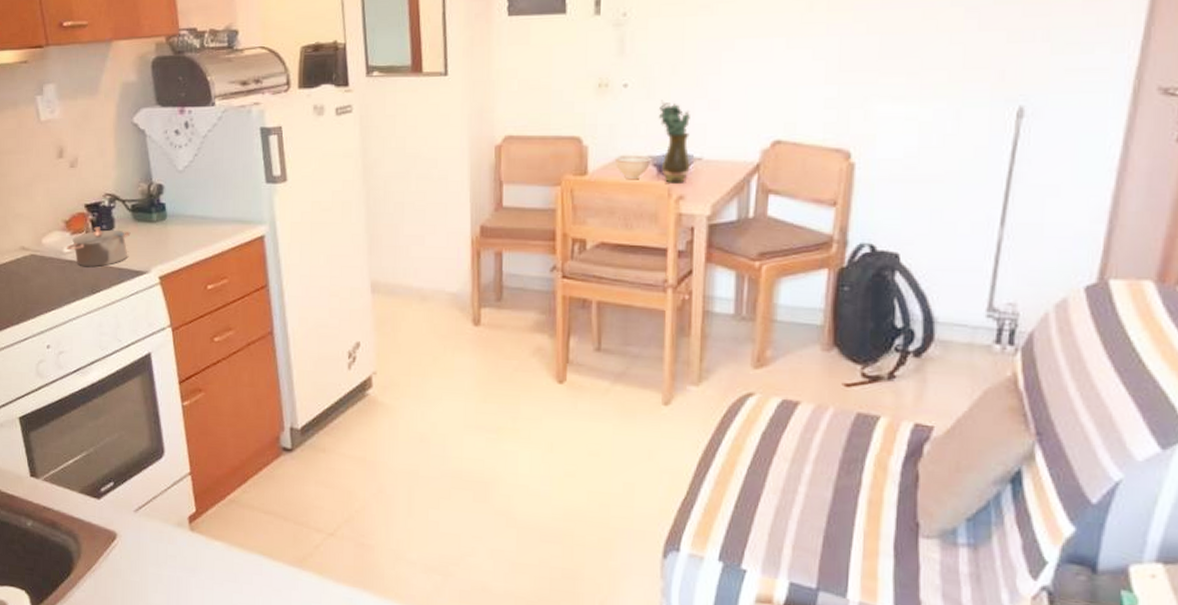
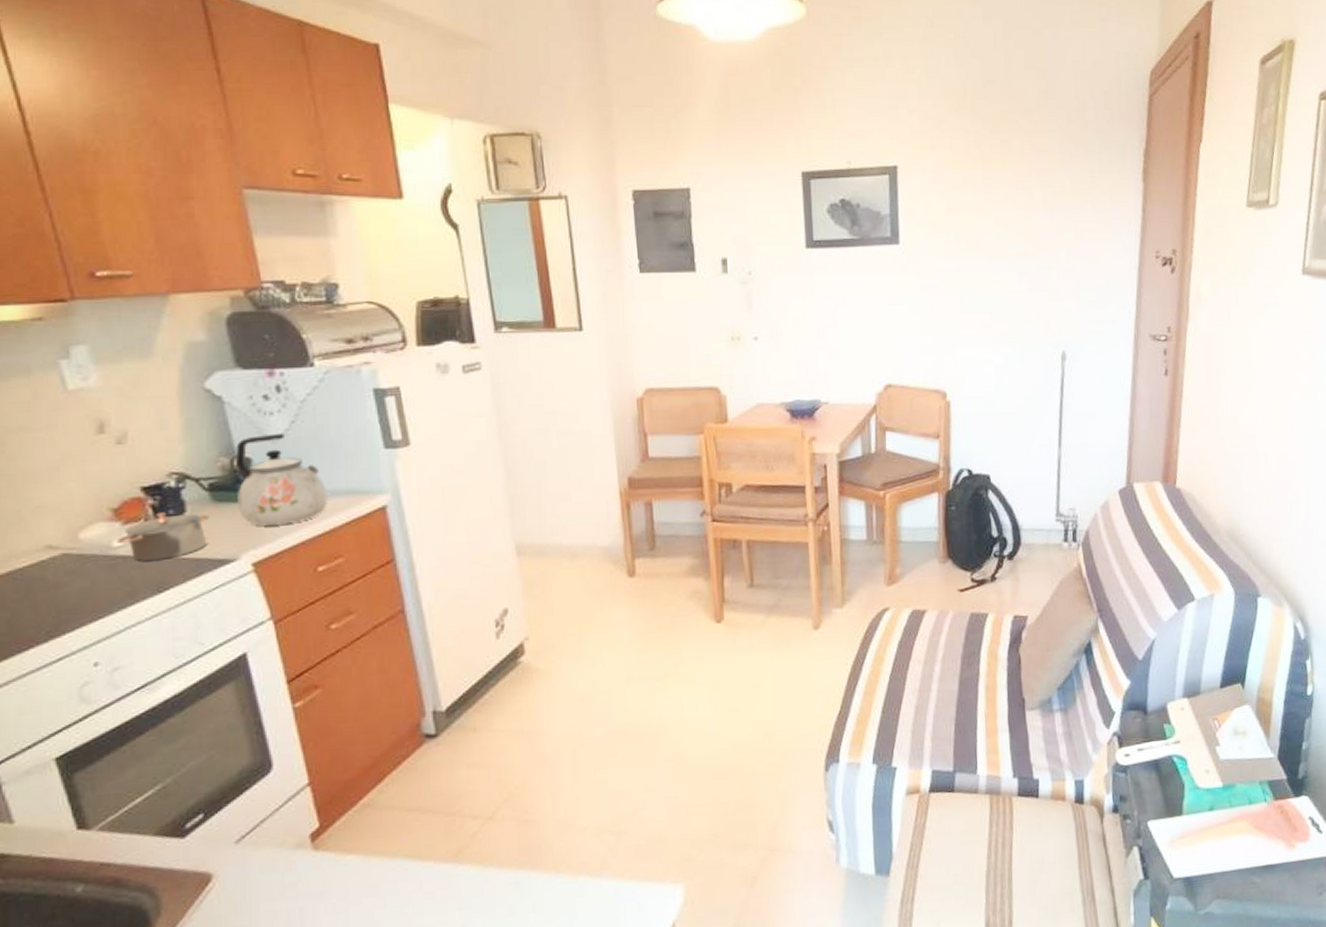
kettle: none [151,164,220,245] -> present [234,433,329,526]
bowl: present [614,155,652,180] -> none [751,402,785,425]
vase: present [659,100,690,183] -> none [788,351,819,426]

